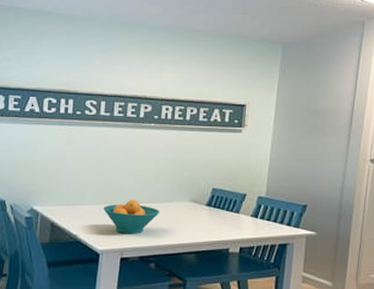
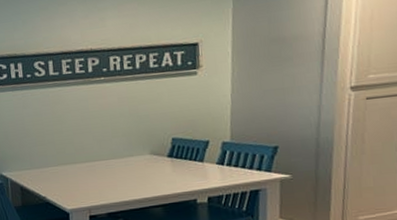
fruit bowl: present [103,200,160,234] -> none [66,158,121,192]

